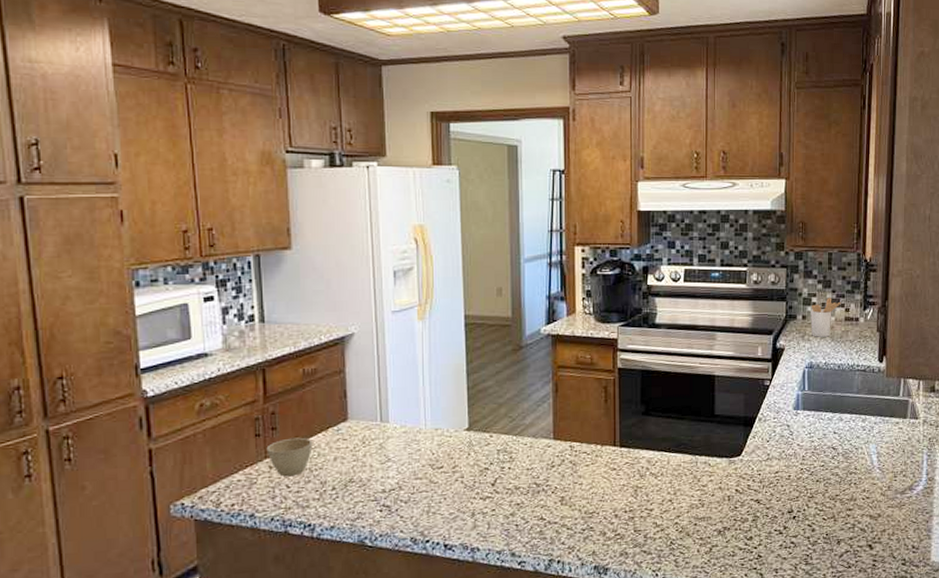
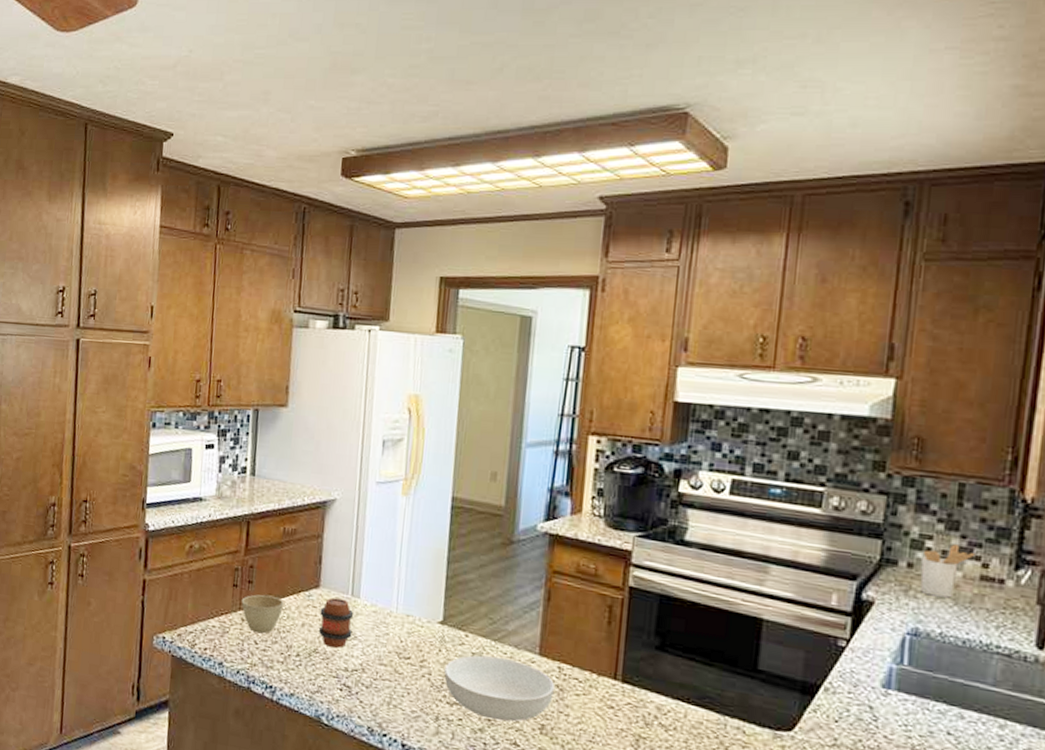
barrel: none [351,426,386,474] -> present [319,597,353,648]
serving bowl: none [475,448,569,503] -> present [444,655,556,722]

